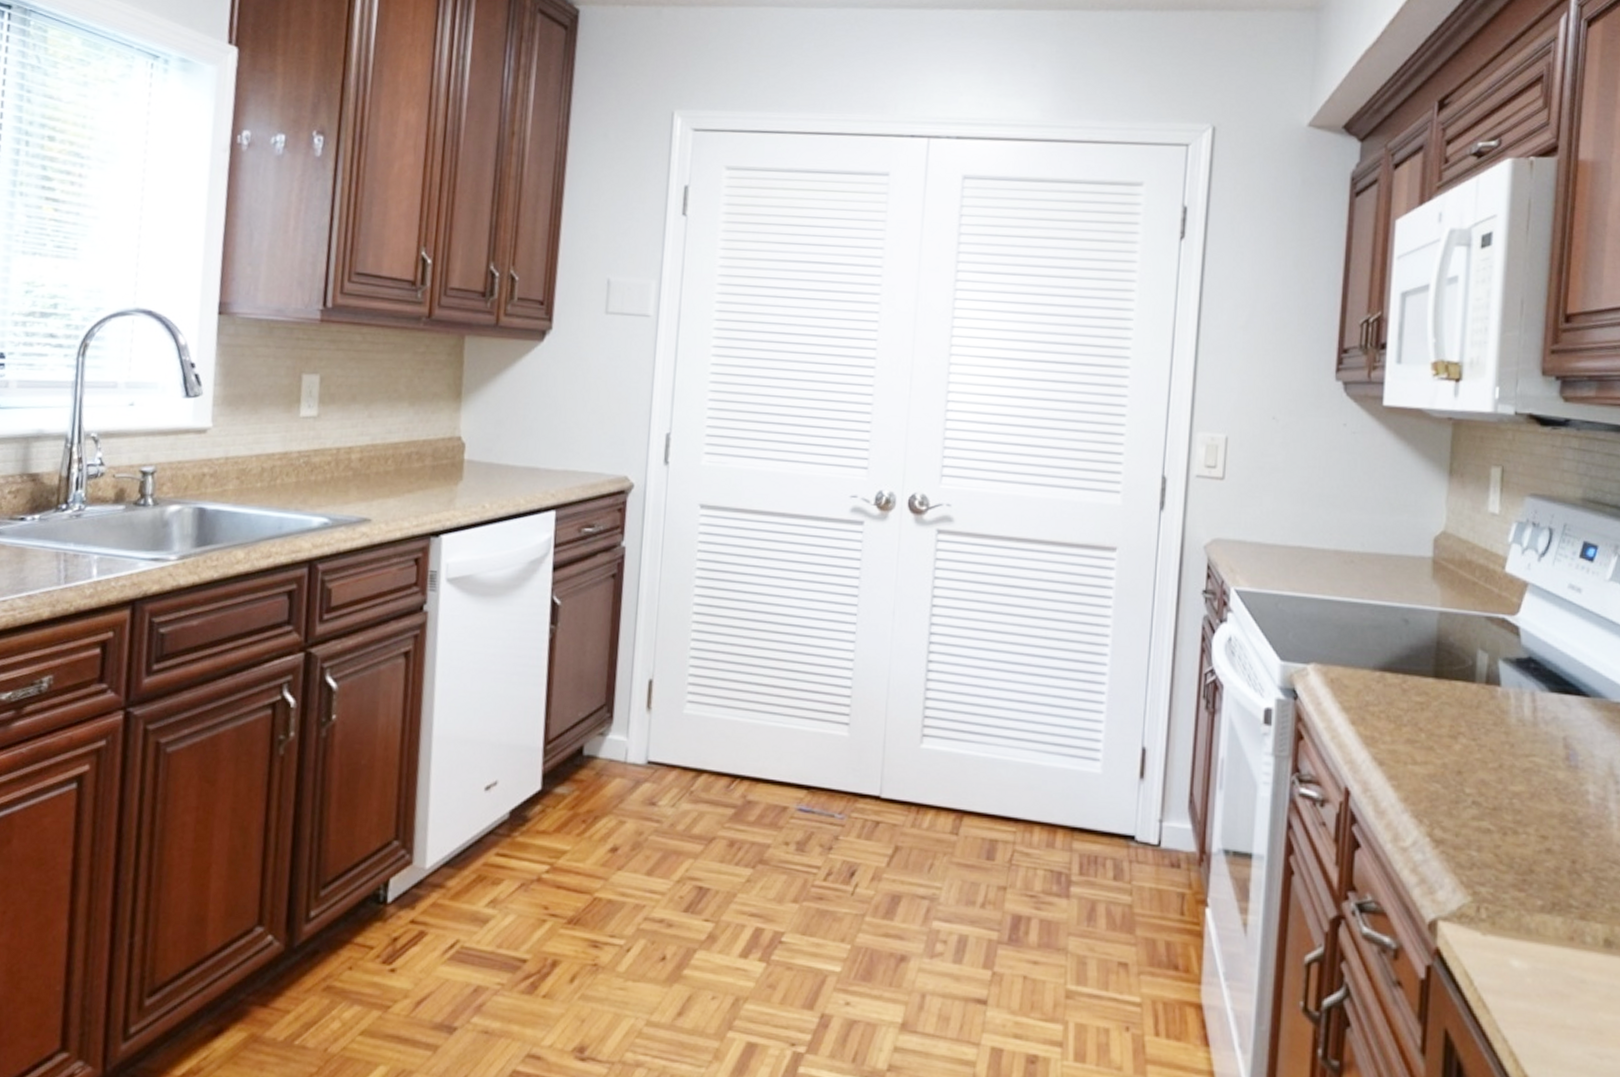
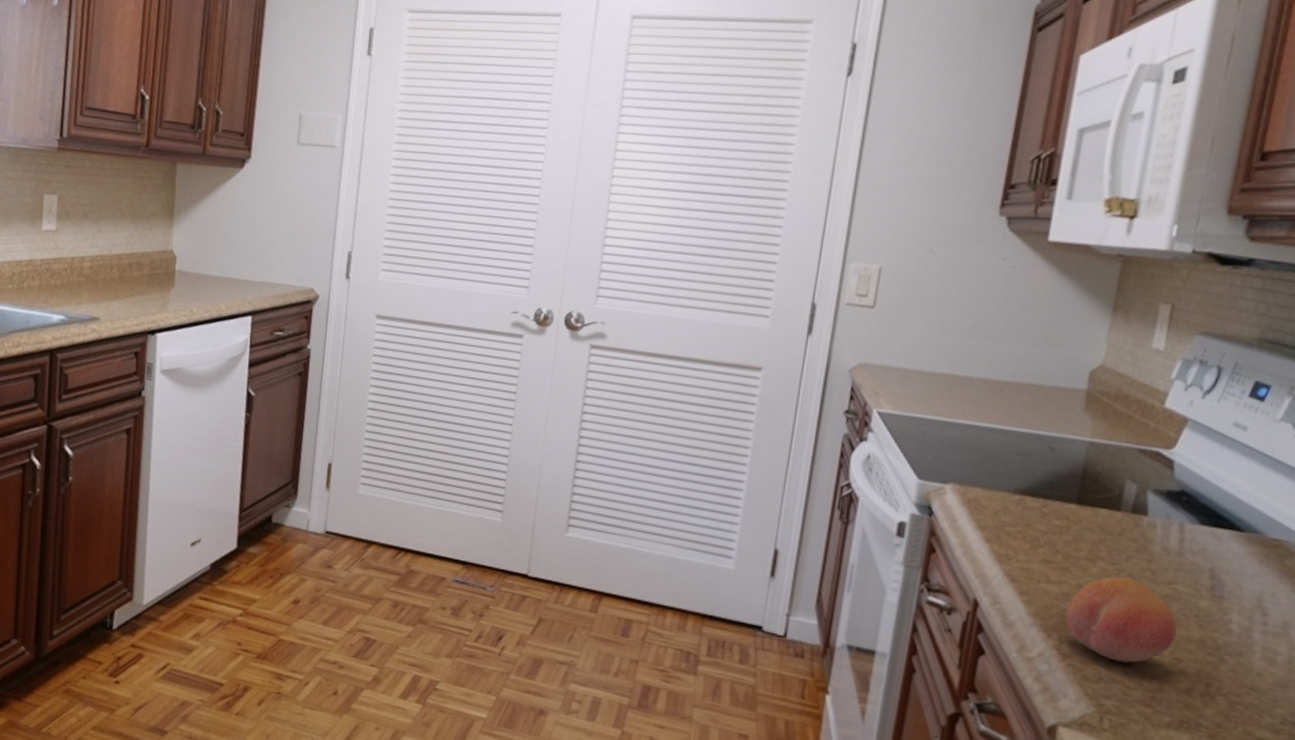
fruit: none [1434,753,1539,845] -> present [1064,576,1177,663]

